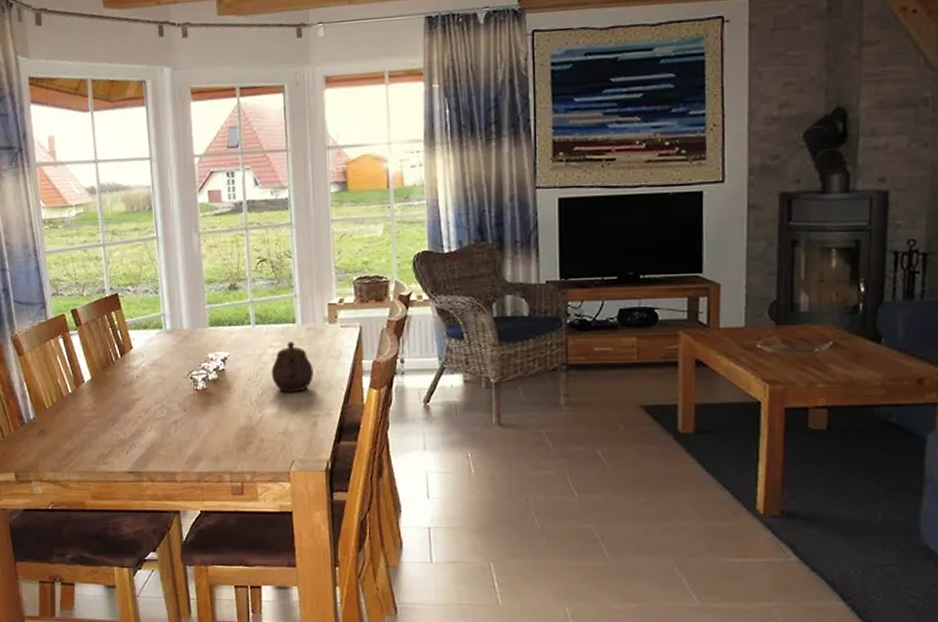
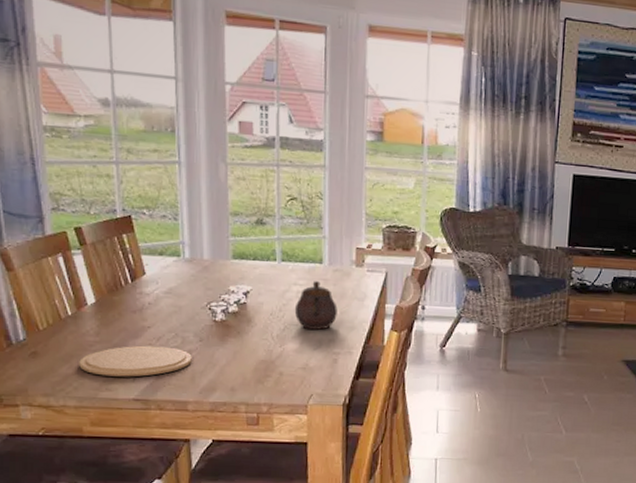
plate: none [80,418,178,450] -> present [79,345,192,377]

